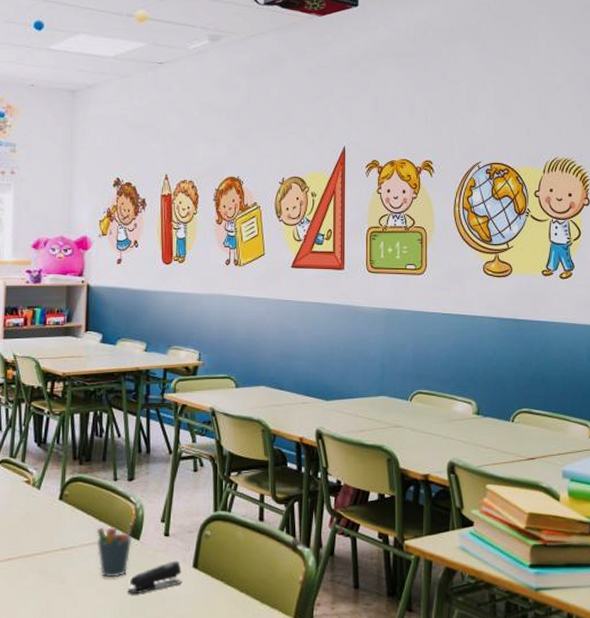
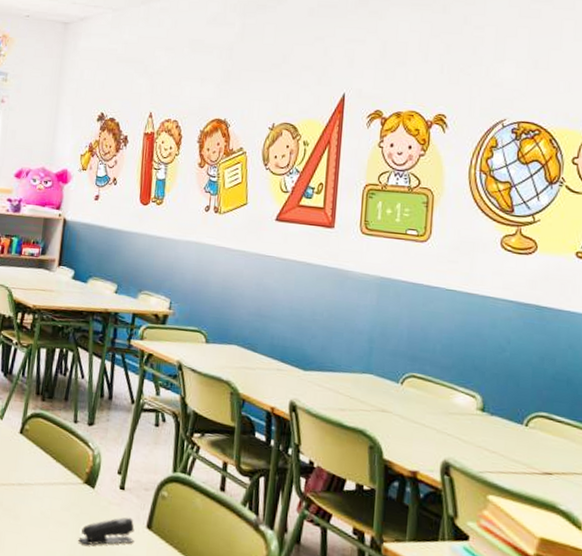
pen holder: present [97,520,134,578] -> none [52,466,91,524]

